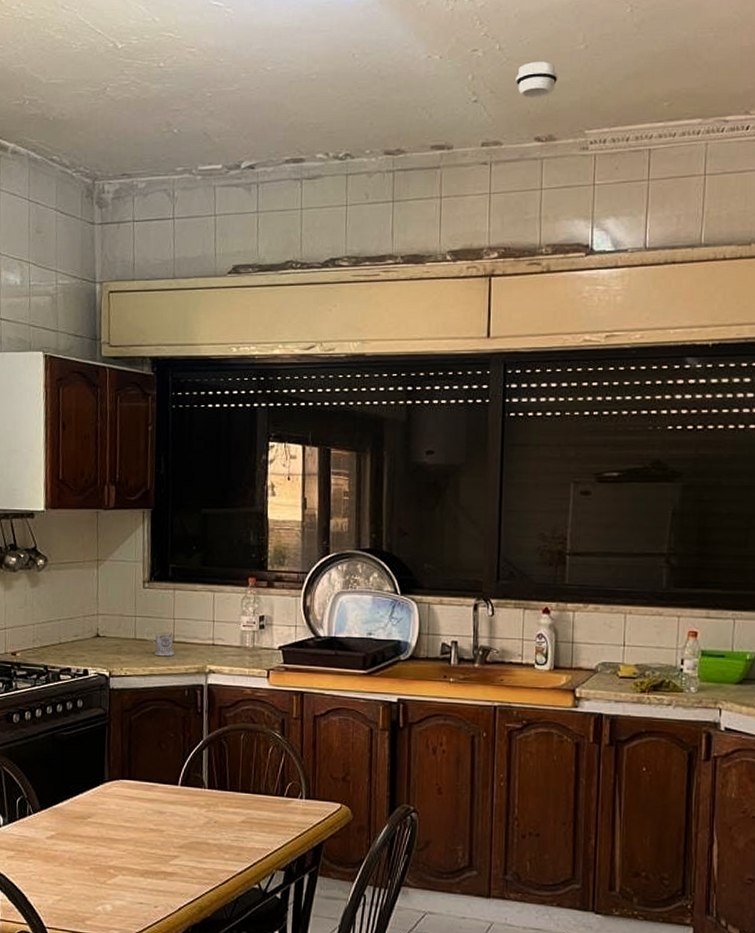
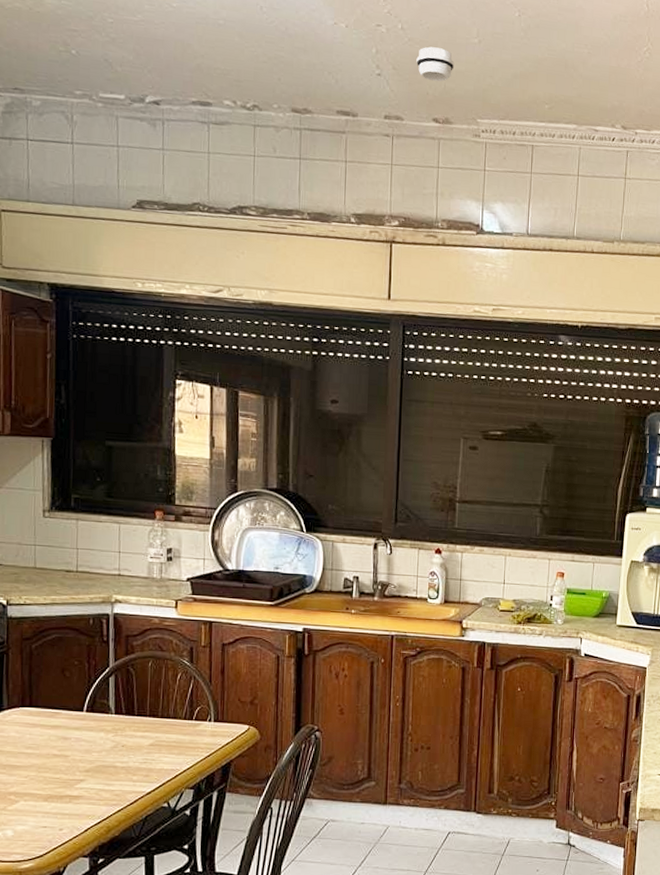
tea glass holder: present [144,627,175,657] -> none [45,556,78,586]

